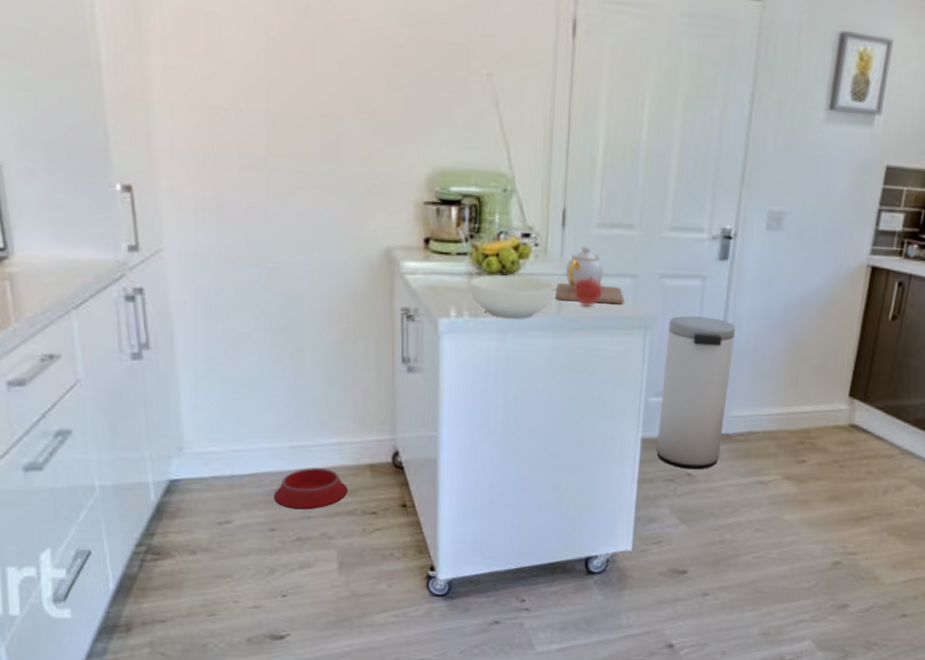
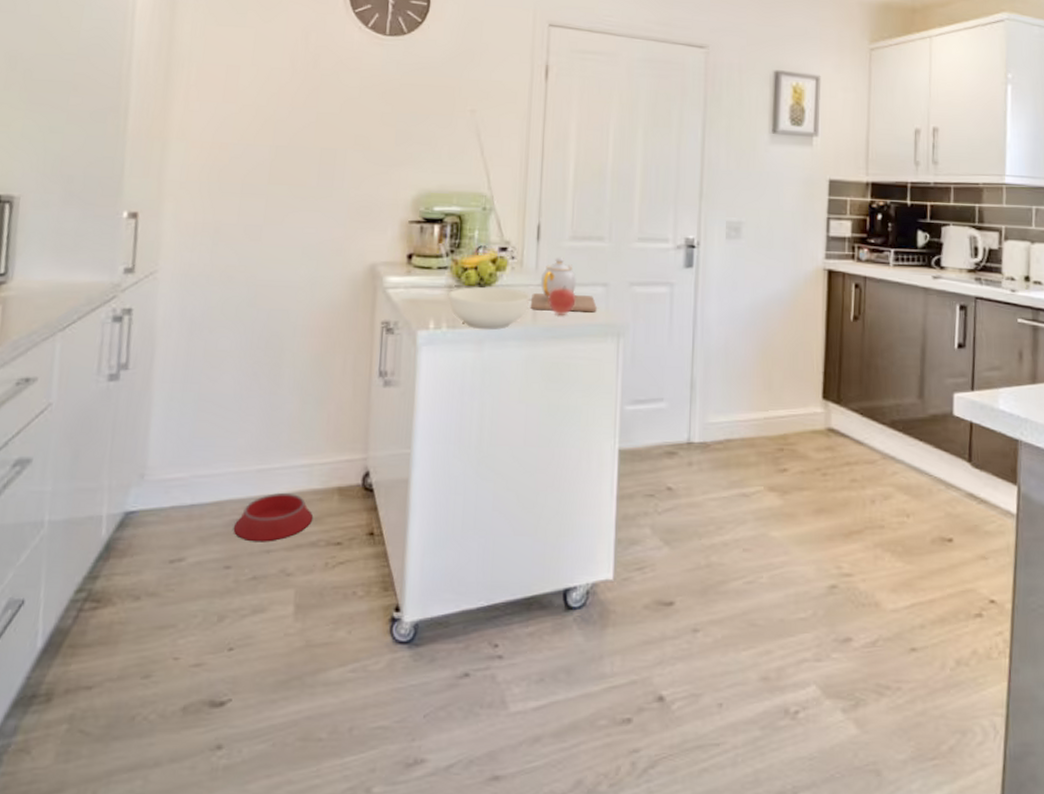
pedal bin: present [656,315,736,470] -> none [635,321,706,483]

